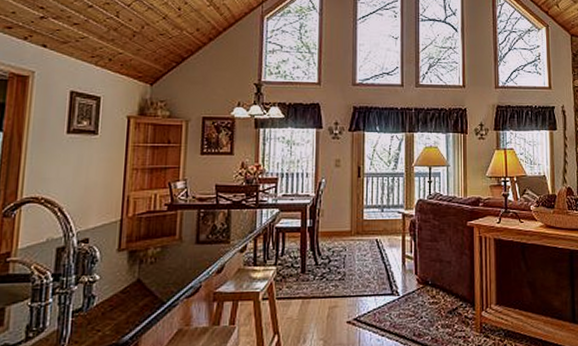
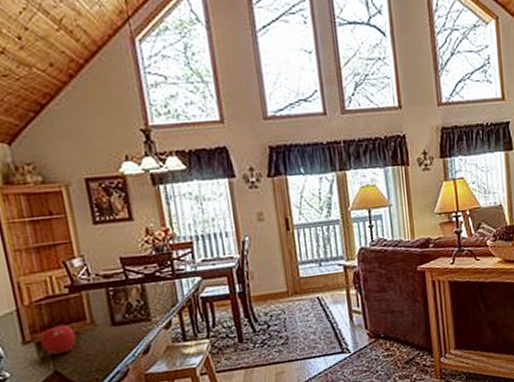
fruit: none [133,234,163,264] -> present [40,322,76,355]

